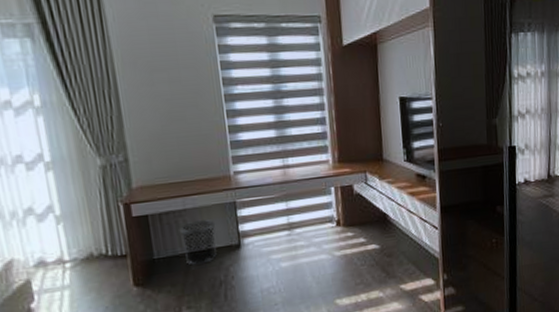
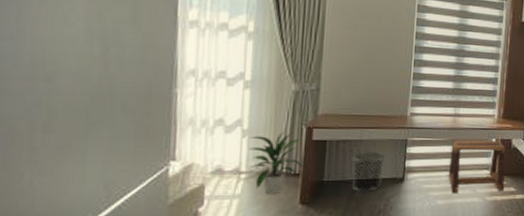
indoor plant: none [63,211,129,280] -> present [248,131,303,194]
stool: none [285,188,352,254] -> present [448,140,506,194]

